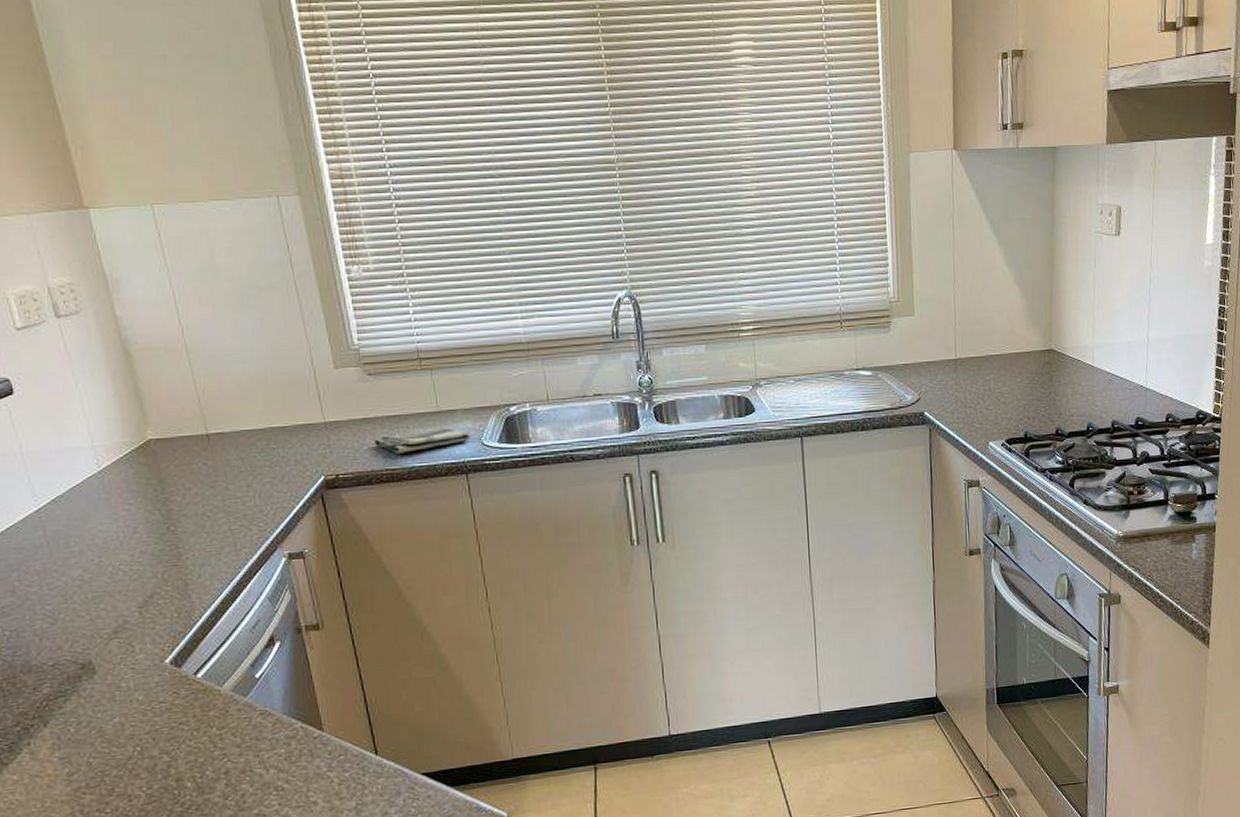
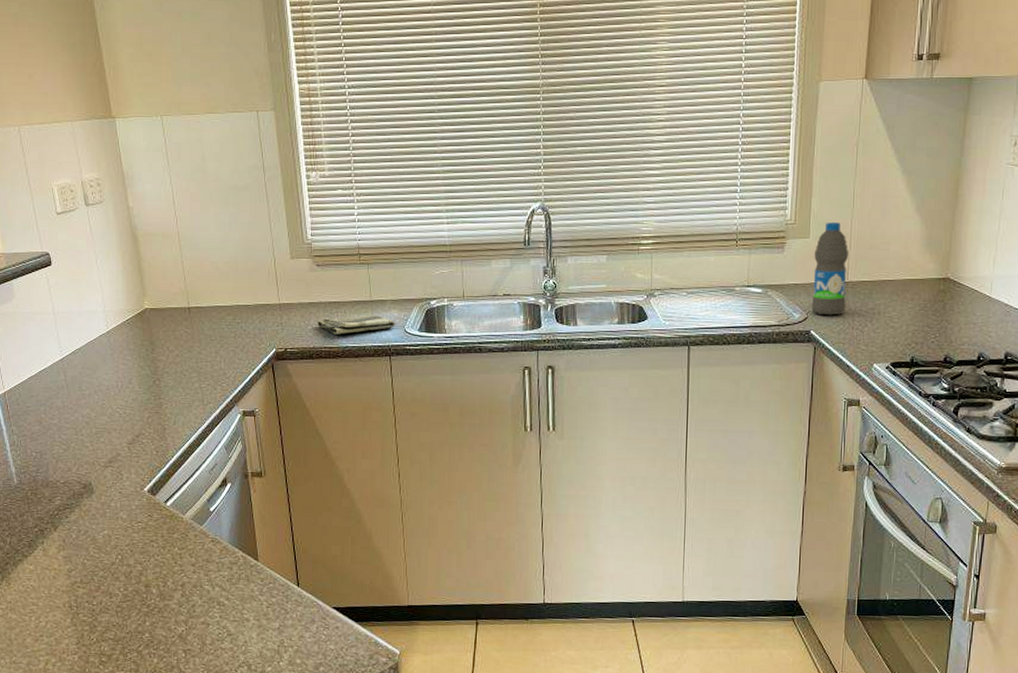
water bottle: none [921,298,957,396] -> present [811,222,849,316]

